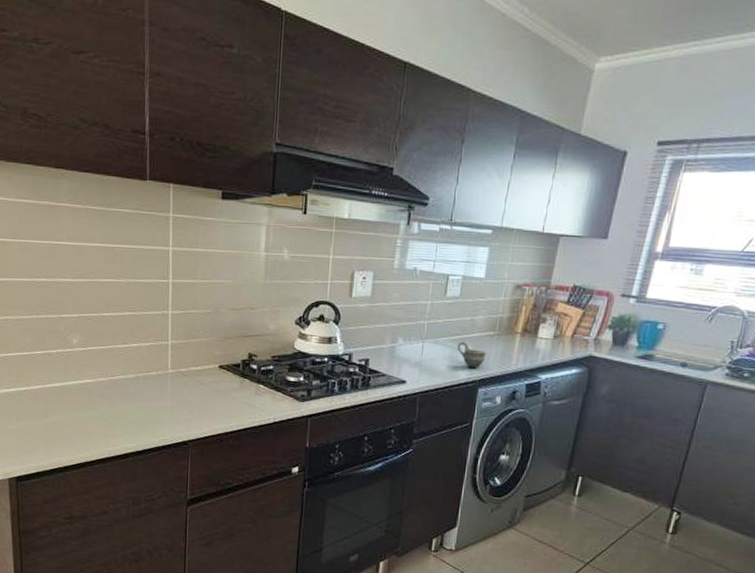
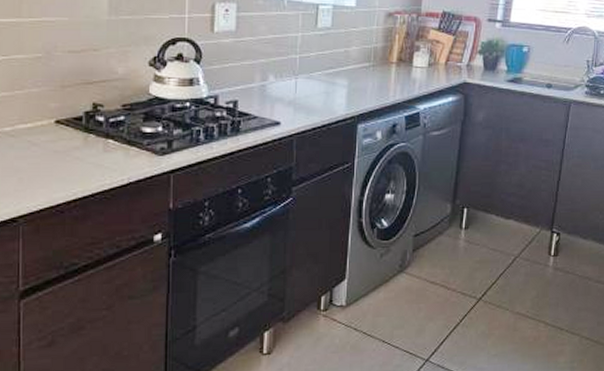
cup: present [457,341,486,368] -> none [332,75,363,102]

